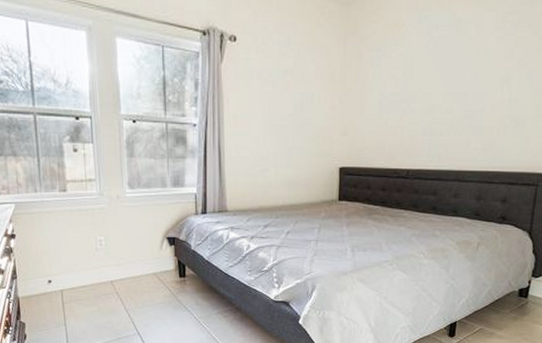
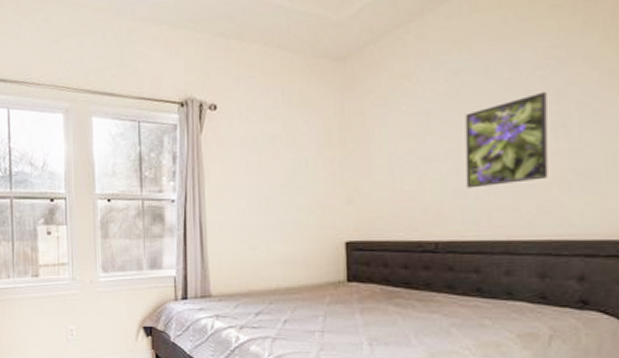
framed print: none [434,50,500,127] -> present [465,91,548,189]

